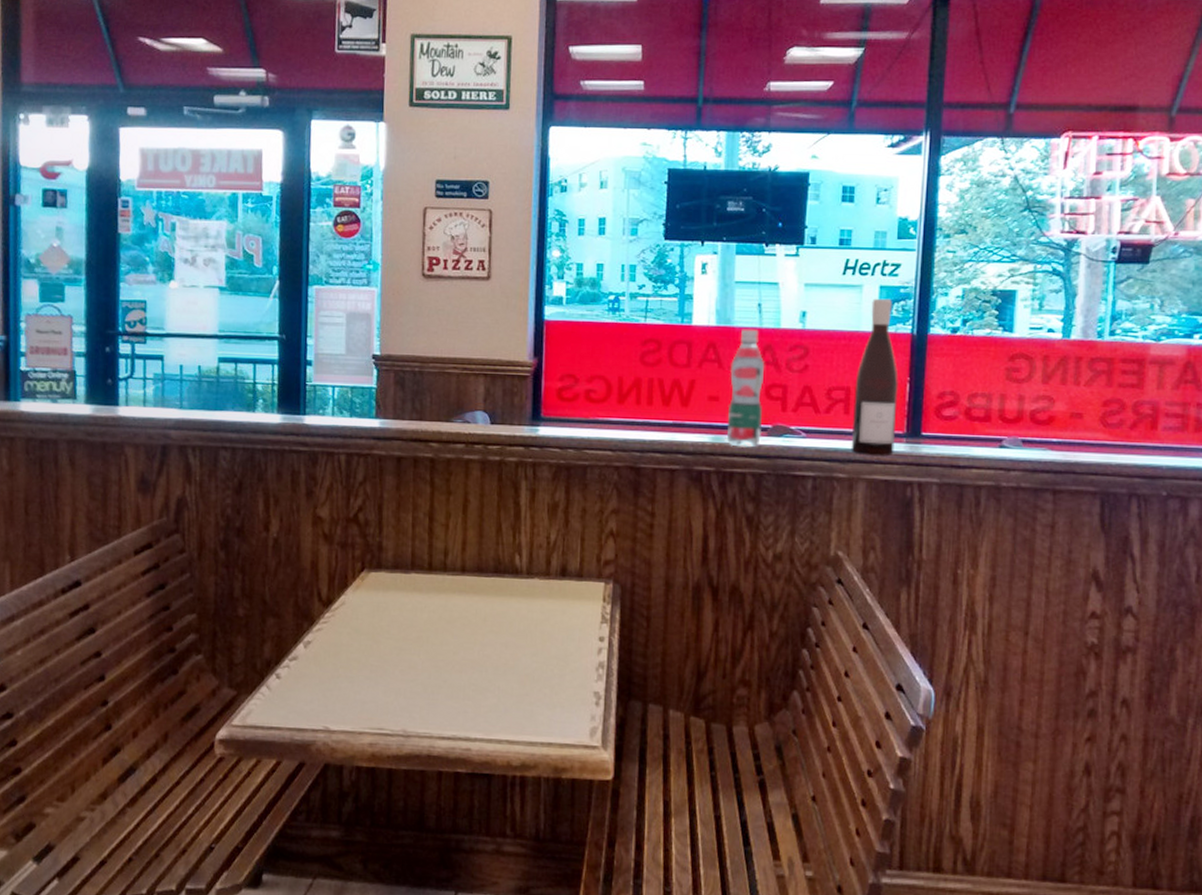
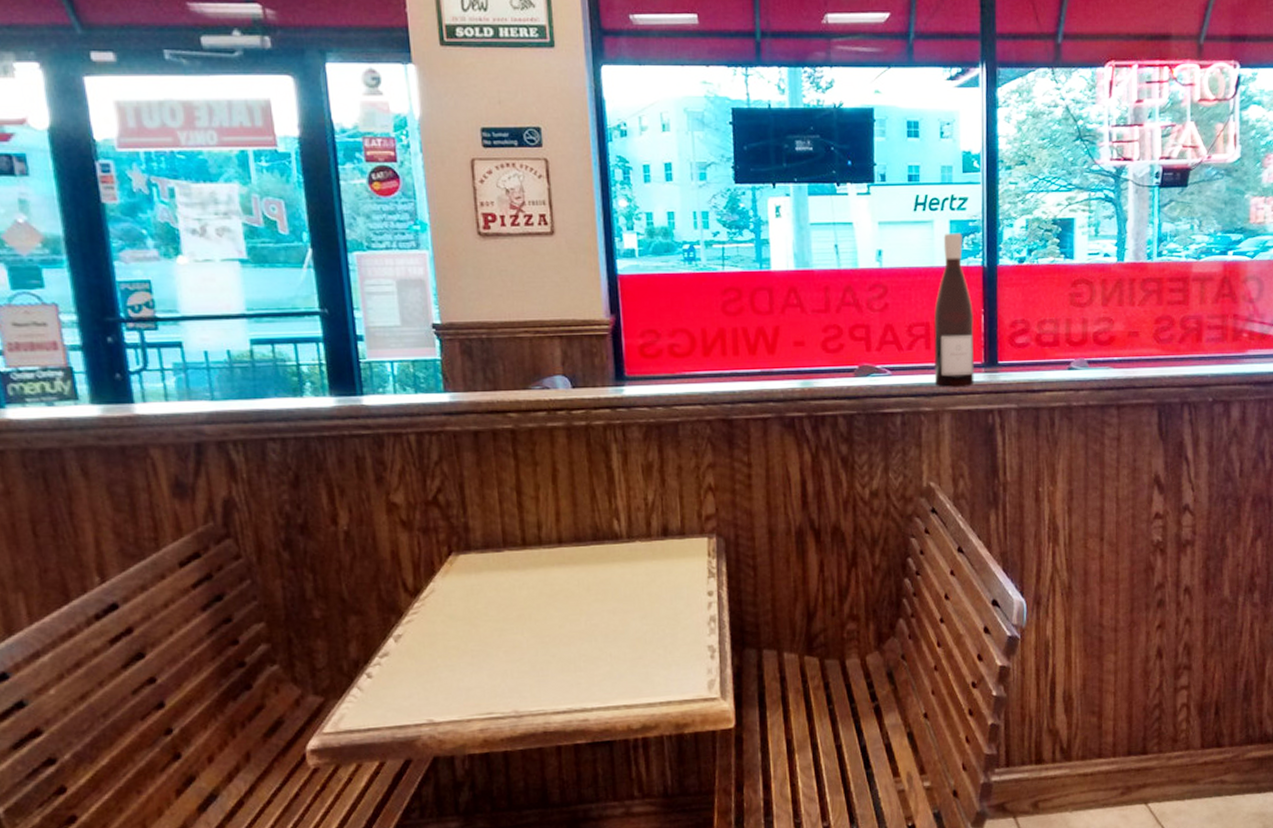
bottle: present [727,329,765,448] -> none [813,271,850,391]

